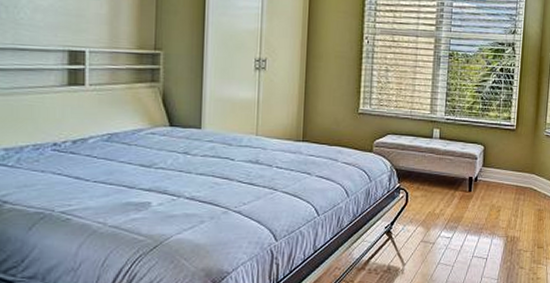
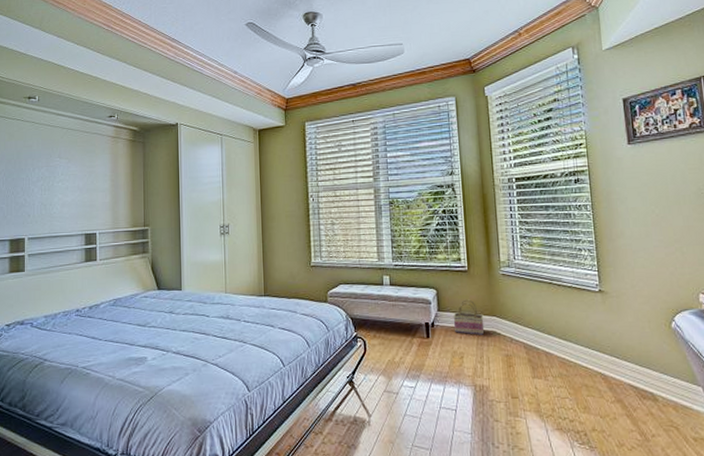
basket: none [495,157,524,191] -> present [453,299,485,335]

